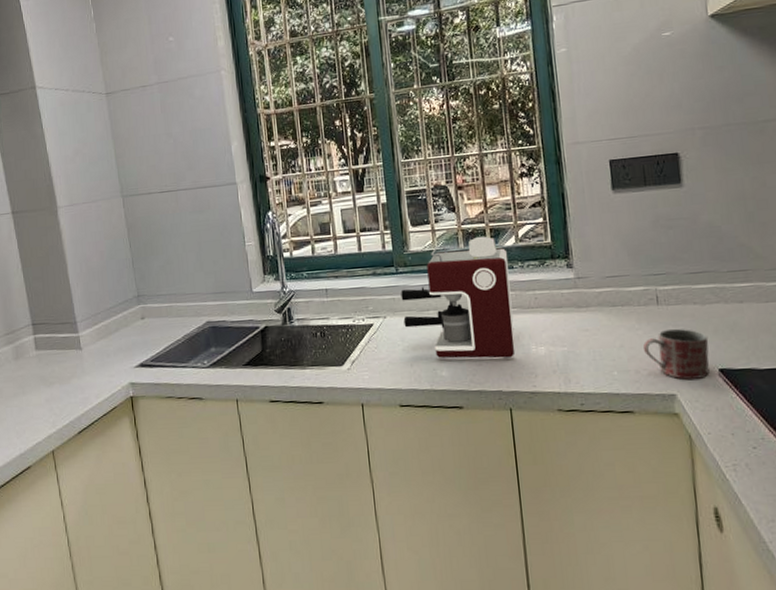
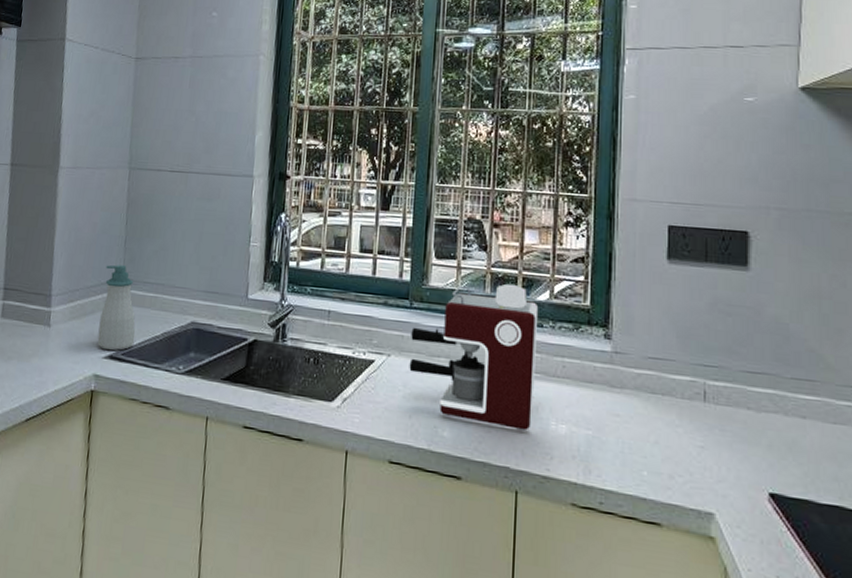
soap bottle: none [120,284,160,360] -> present [97,265,136,351]
mug: present [643,329,710,379] -> none [682,433,761,501]

